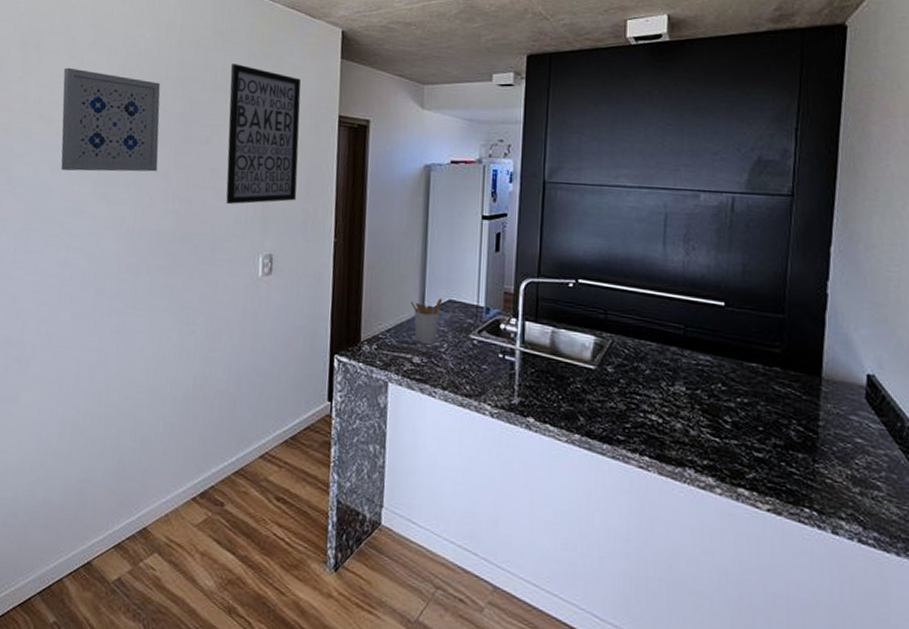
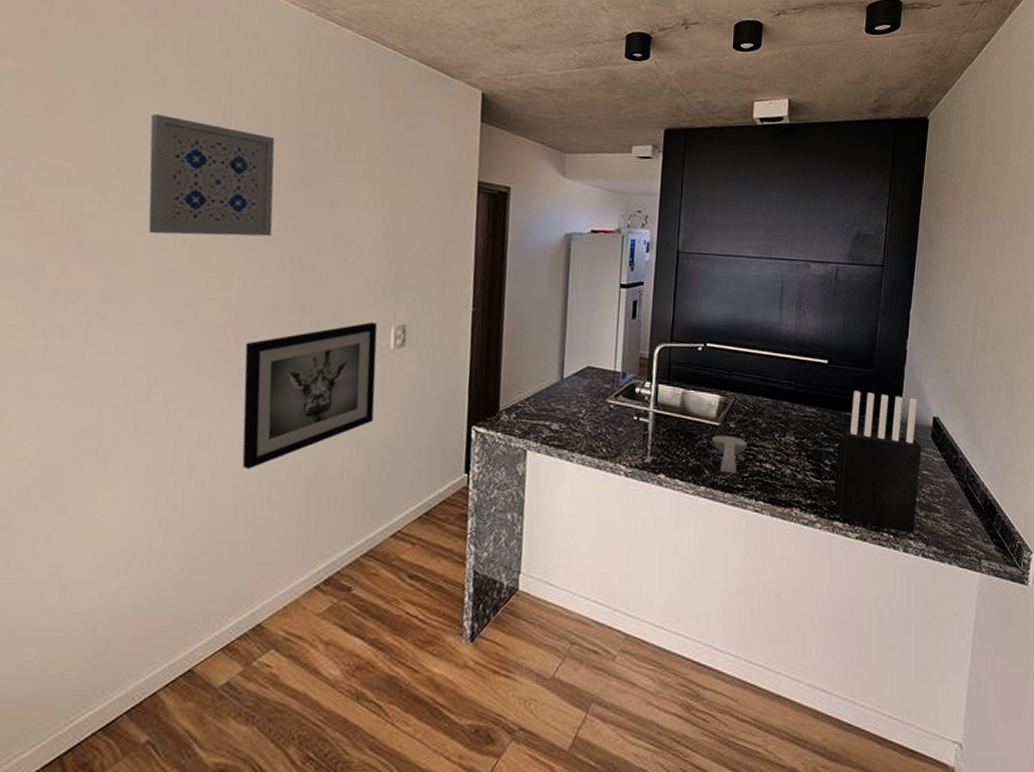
wall art: none [132,250,248,384] -> present [242,321,378,470]
wall art: present [226,63,301,204] -> none [353,120,438,273]
utensil holder: present [410,298,443,344] -> none [549,365,582,410]
spoon rest: none [587,379,629,424] -> present [712,435,748,474]
knife block: none [737,338,853,512] -> present [834,390,922,533]

